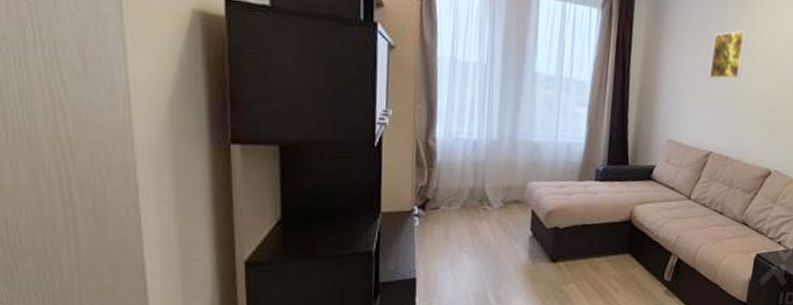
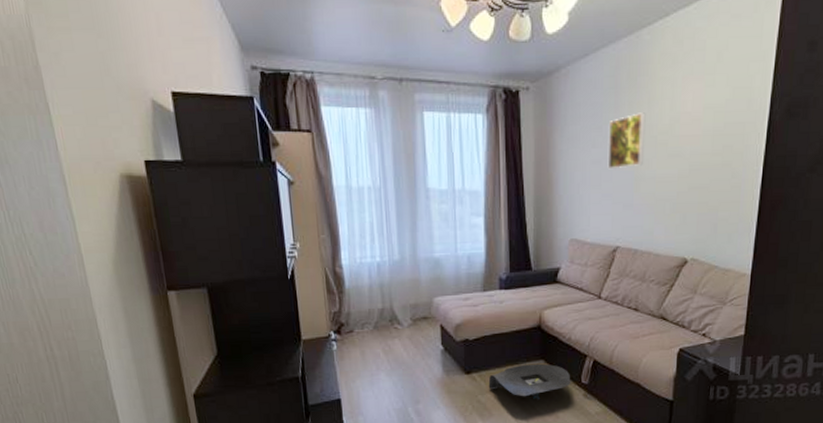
bag: none [573,257,654,294] -> present [488,363,571,400]

